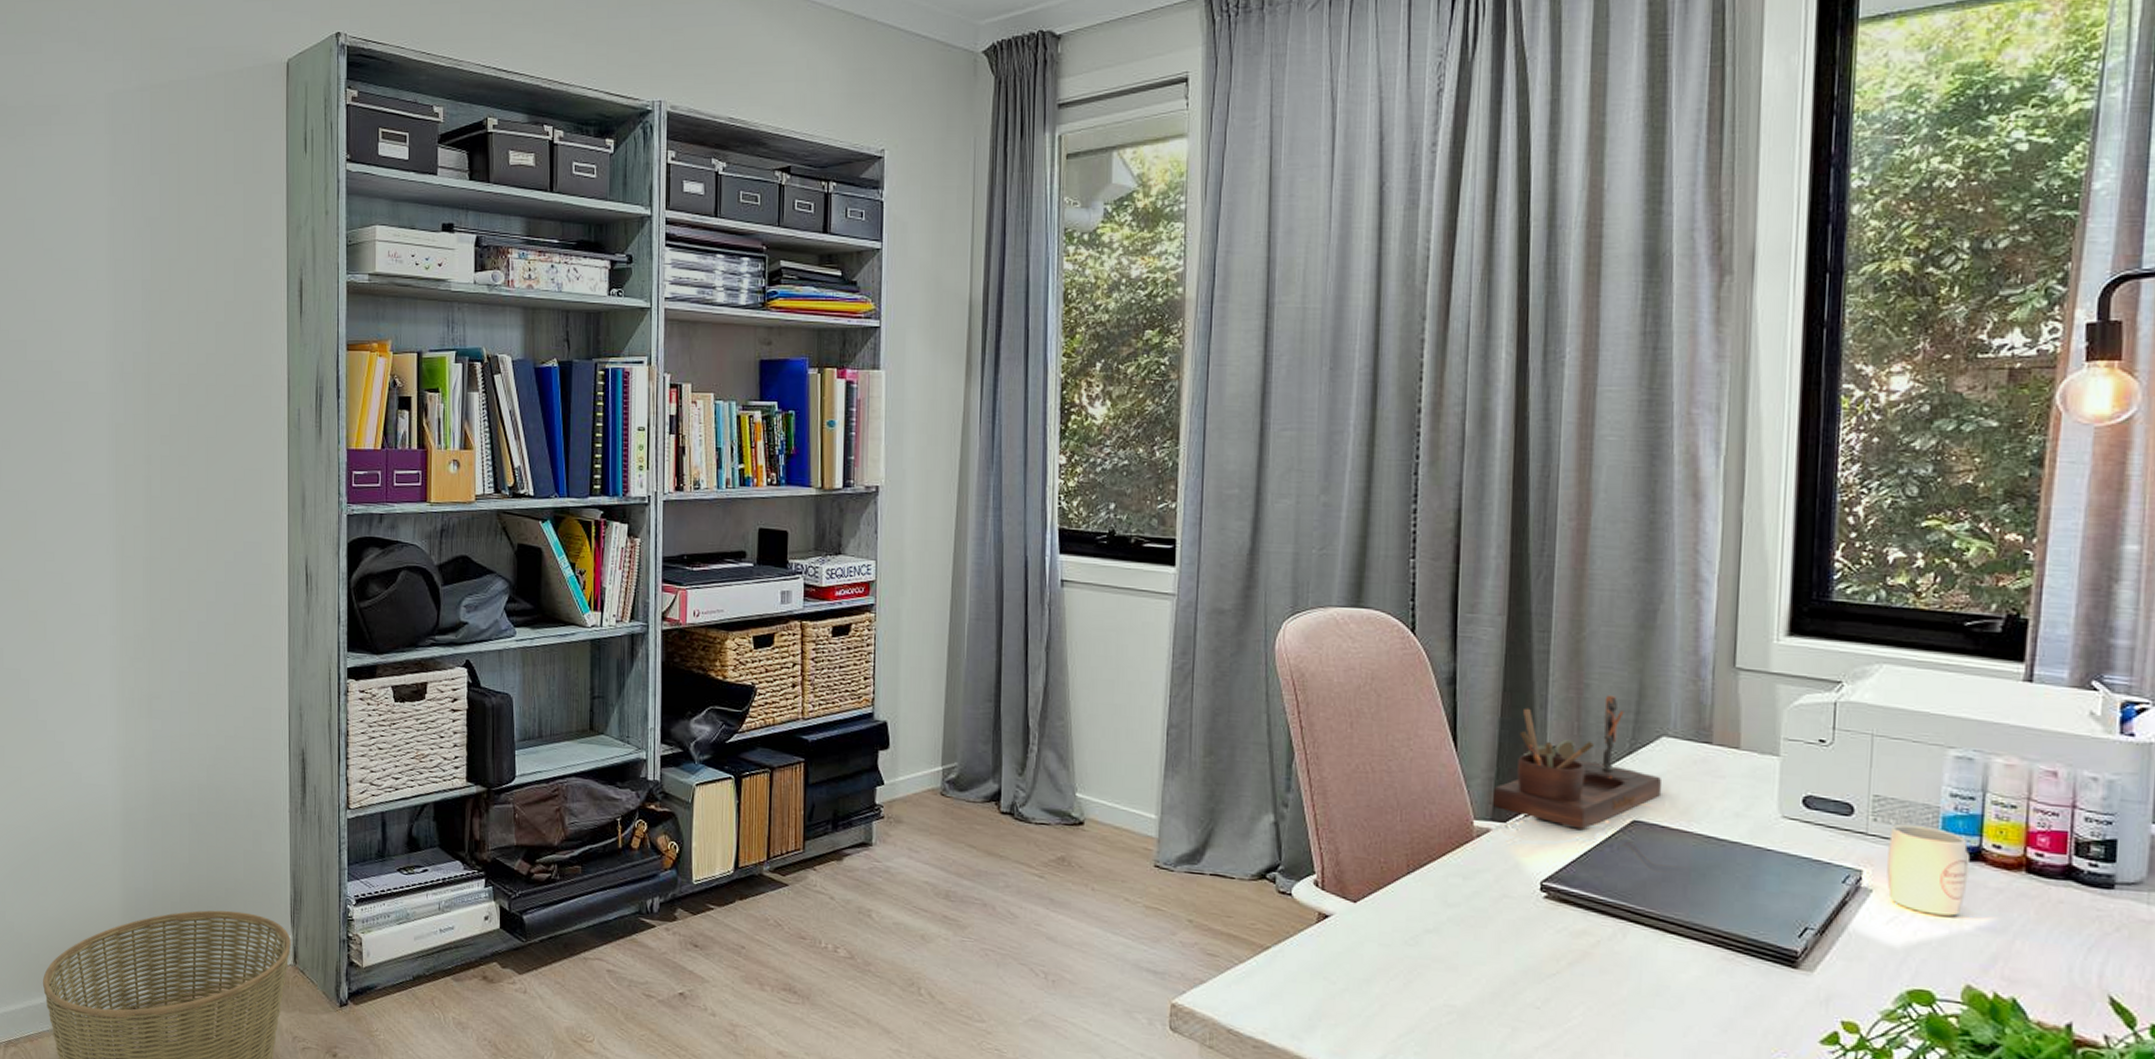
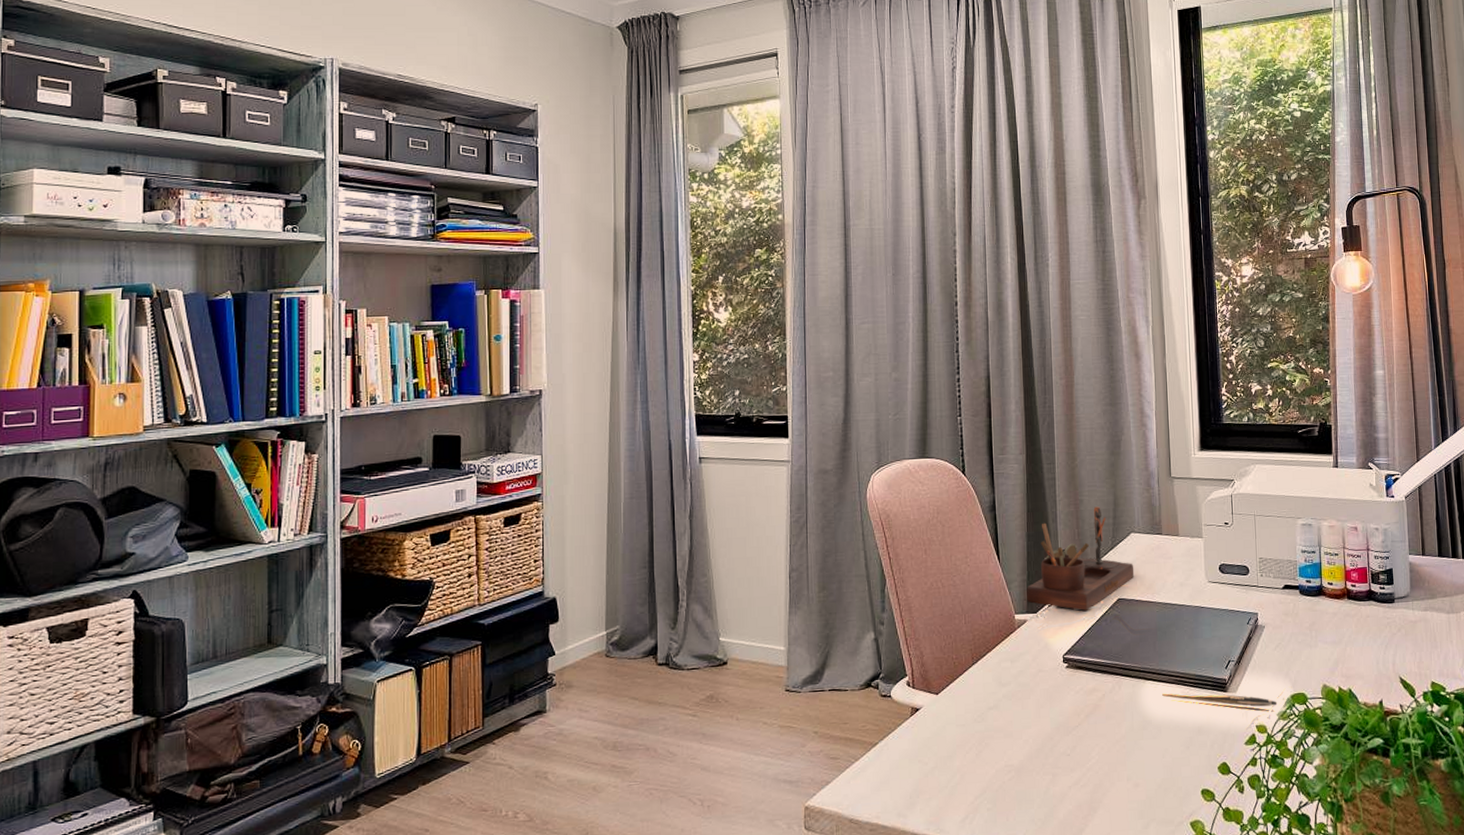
pen: none [1689,954,1882,1000] -> present [1161,693,1277,707]
mug: present [1887,824,1970,916] -> none [1270,575,1317,638]

